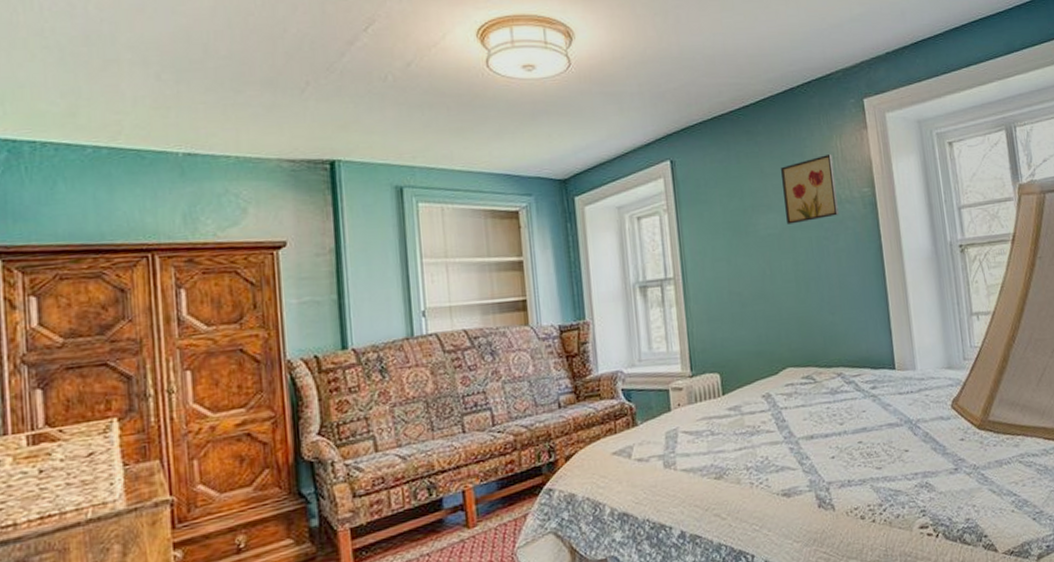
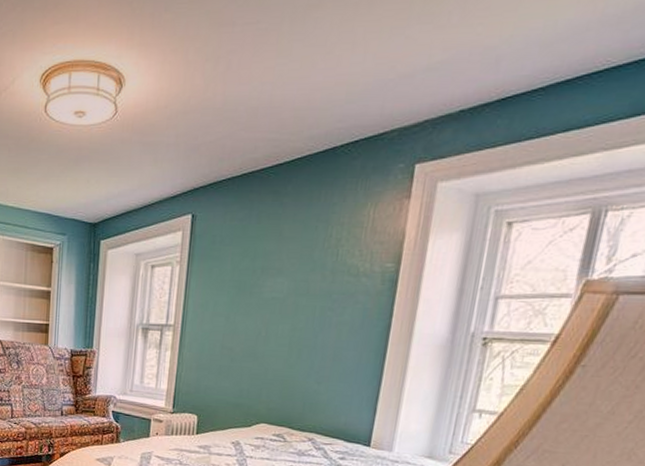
wall art: present [781,154,839,224] -> none [294,223,361,291]

